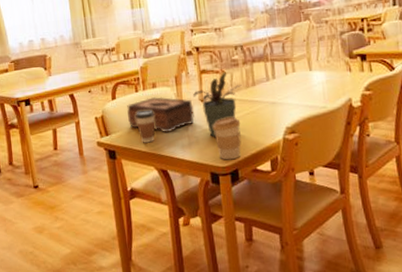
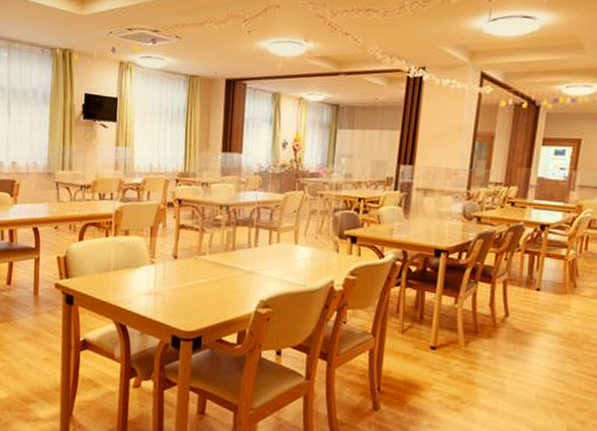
tissue box: present [127,97,194,132] -> none [93,245,165,285]
coffee cup: present [136,109,155,143] -> none [101,257,122,294]
potted plant: present [193,71,242,138] -> none [167,230,221,299]
coffee cup: present [212,117,241,160] -> none [181,279,213,326]

